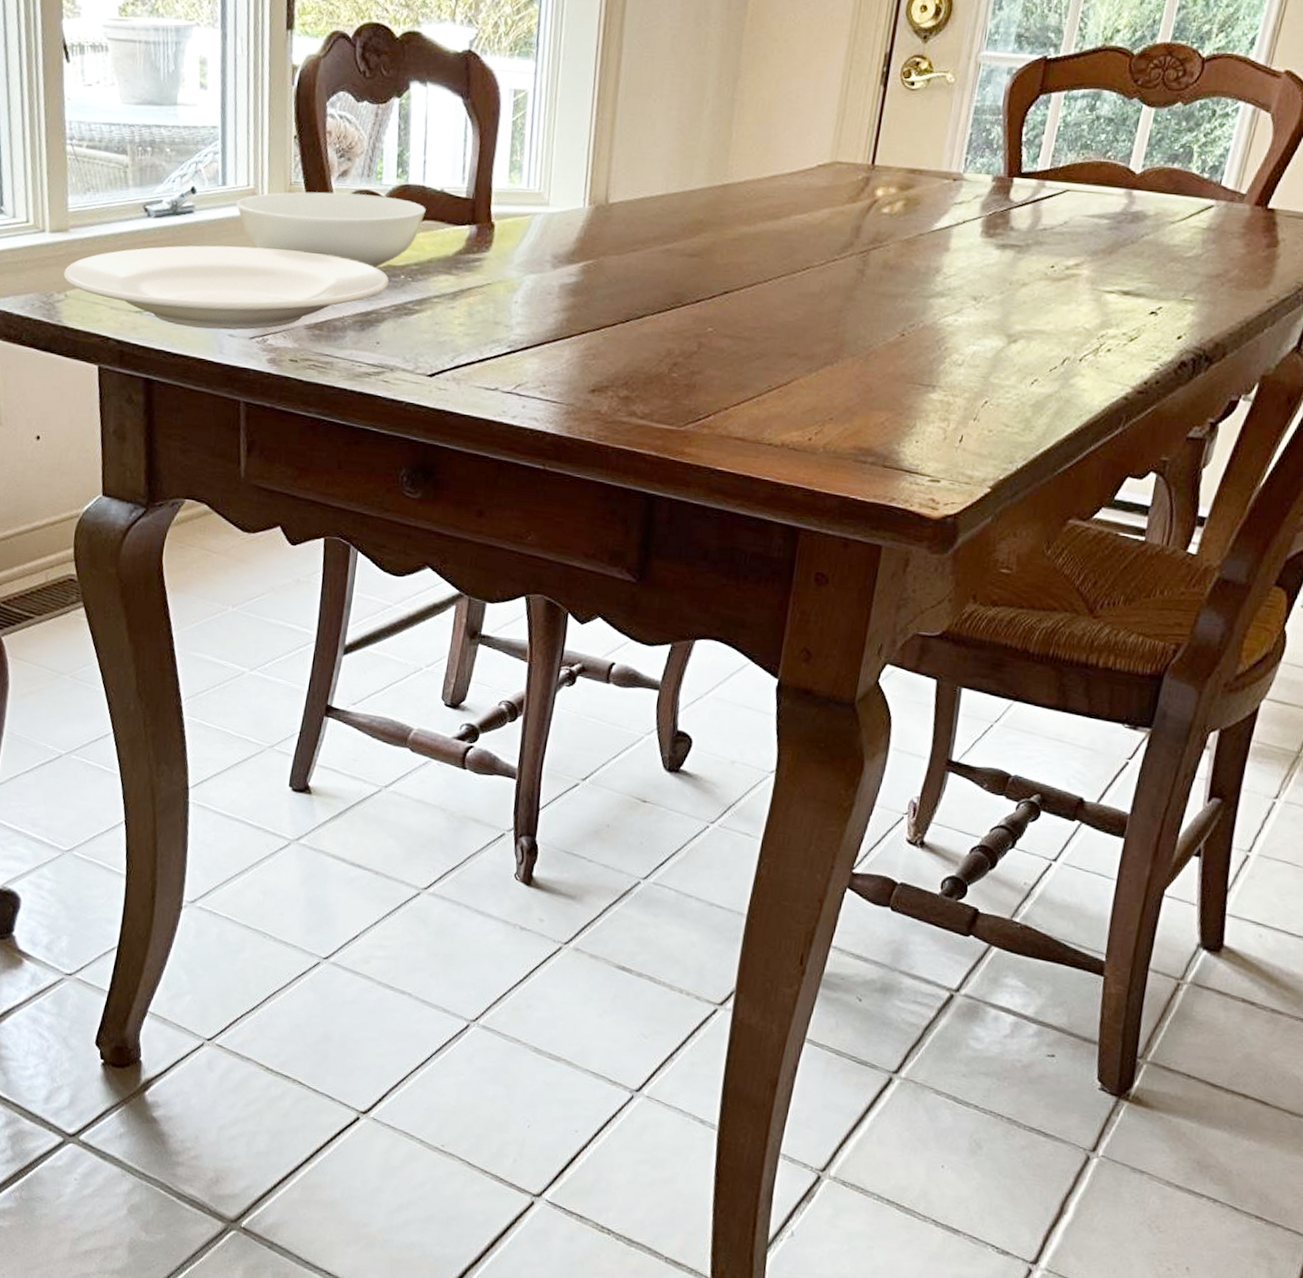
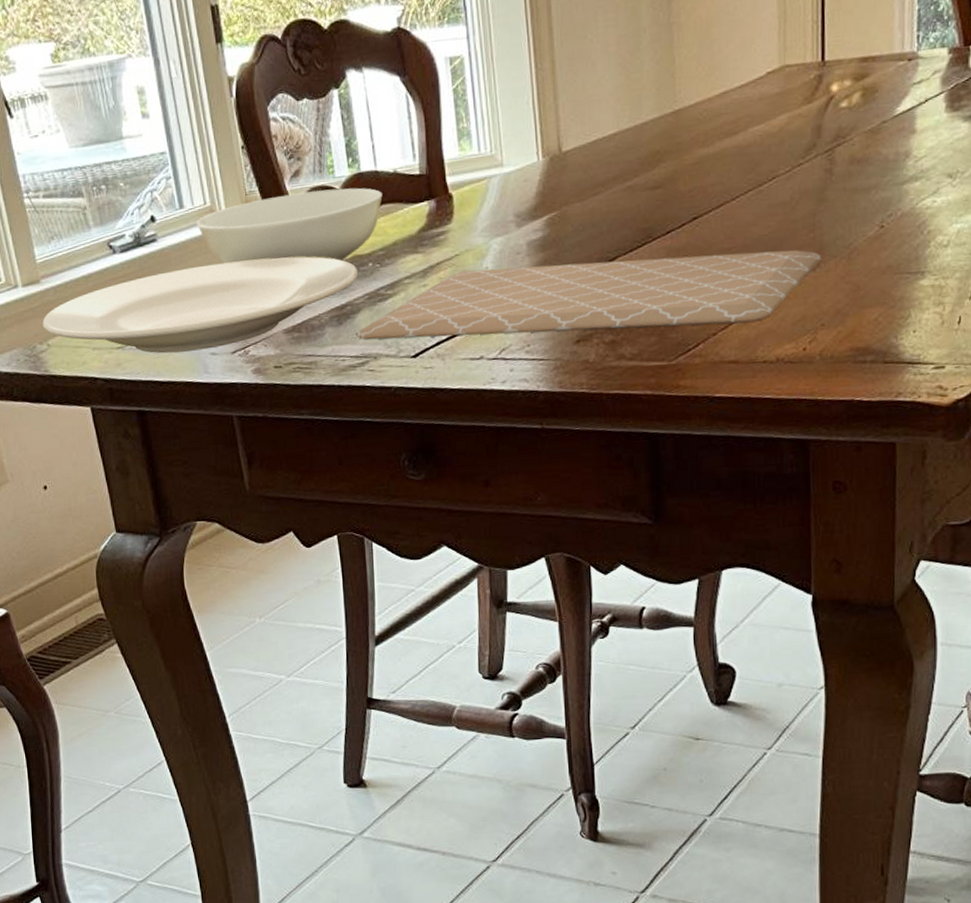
placemat: none [377,301,840,404] -> present [357,250,821,340]

